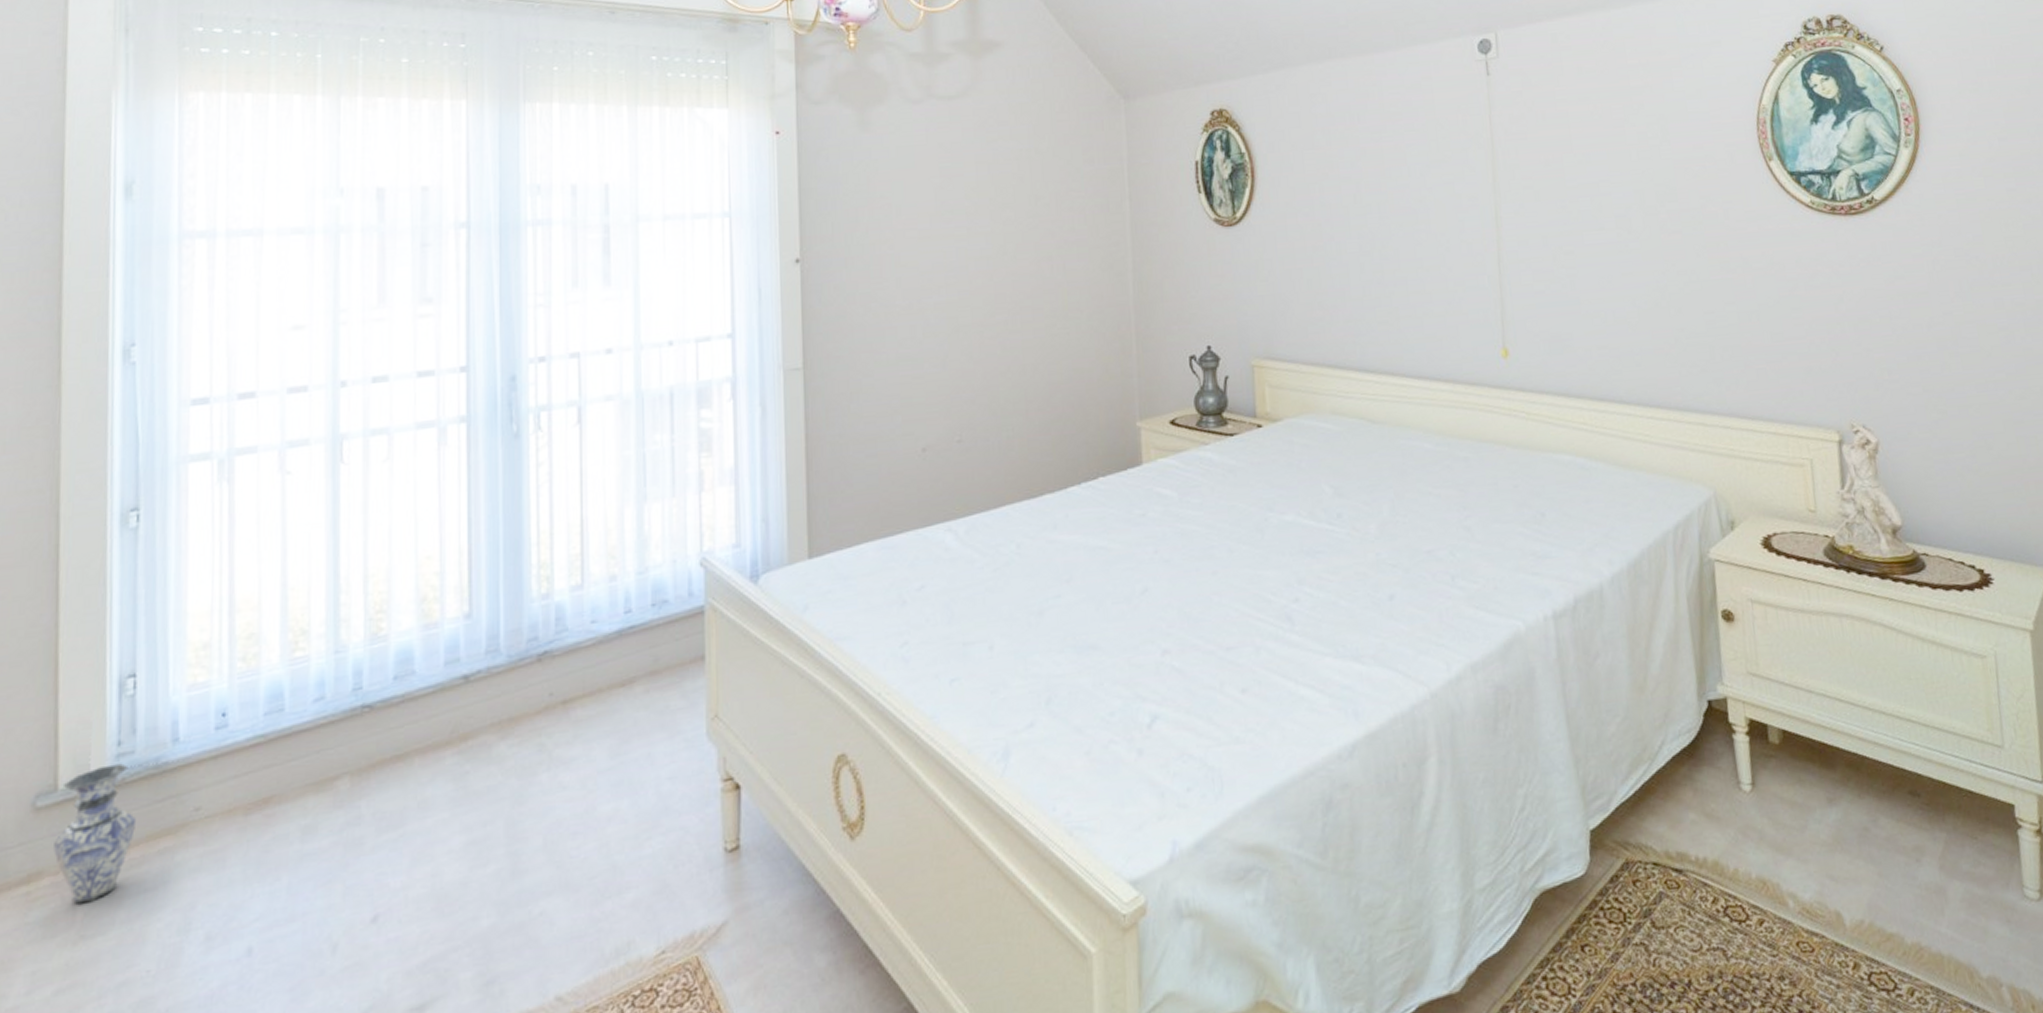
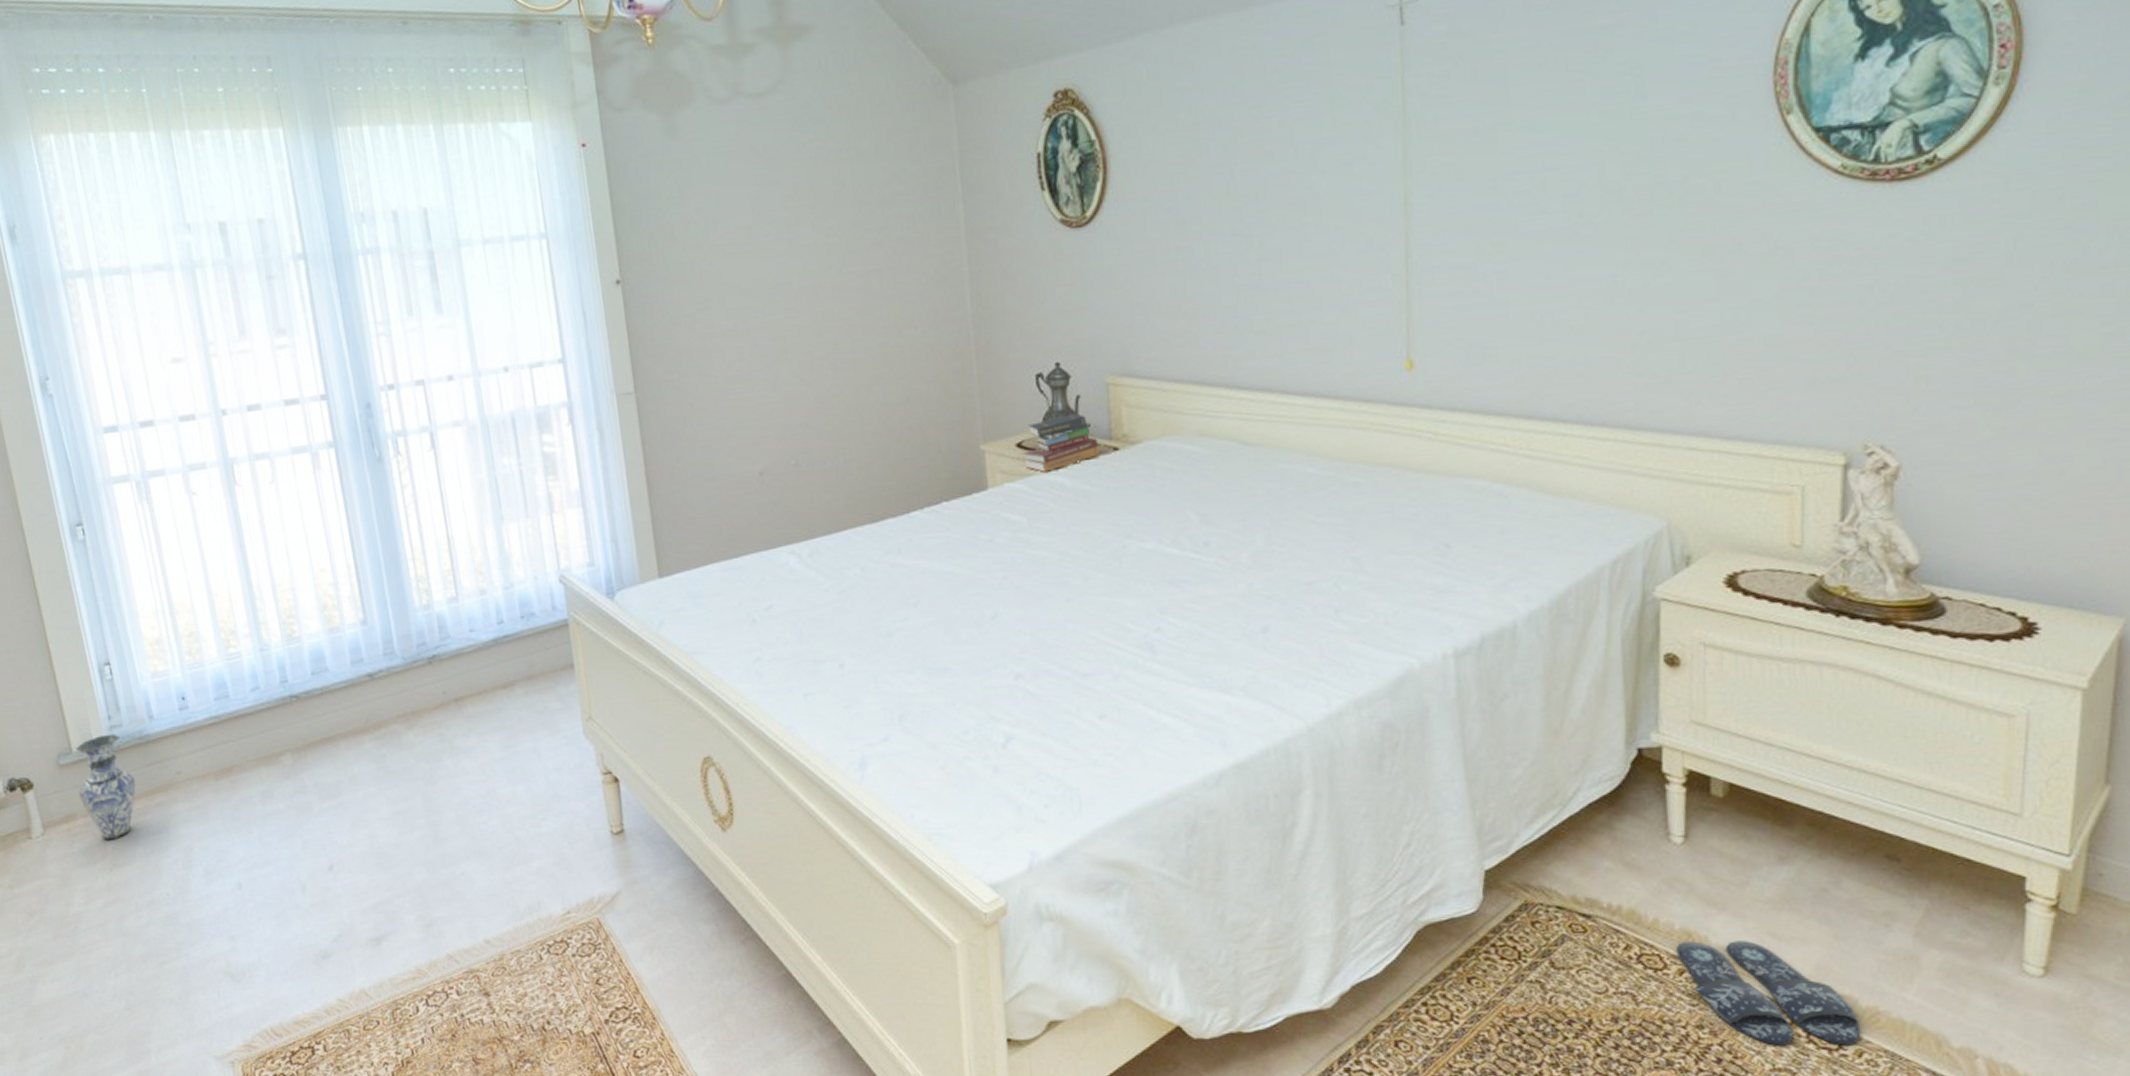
books: none [1176,393,1245,448] -> present [1023,413,1100,472]
slippers: none [1755,885,1910,992] -> present [1677,940,1860,1046]

